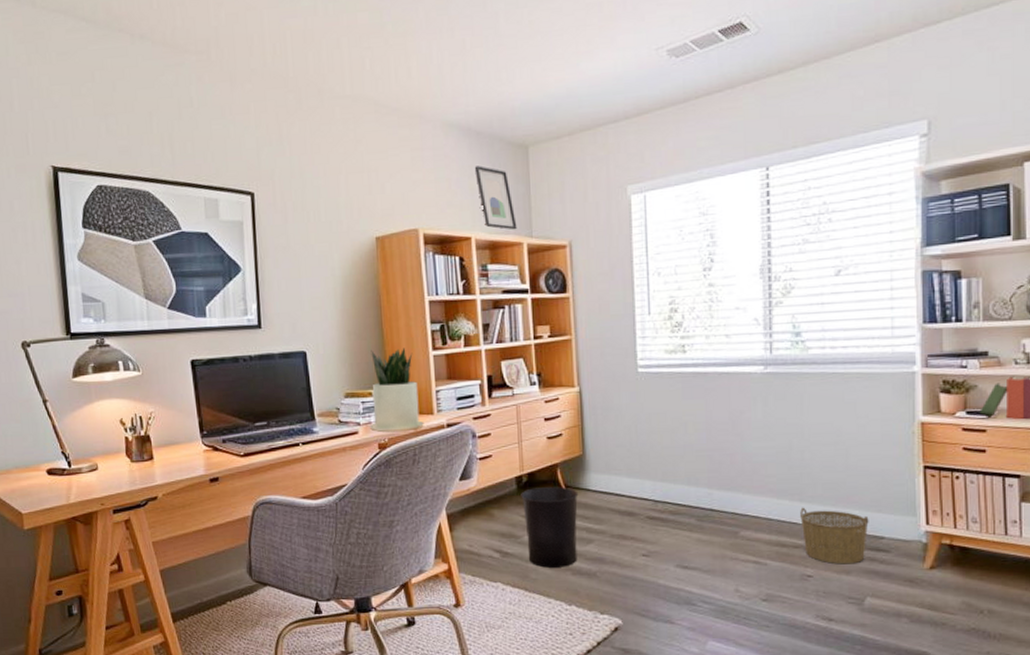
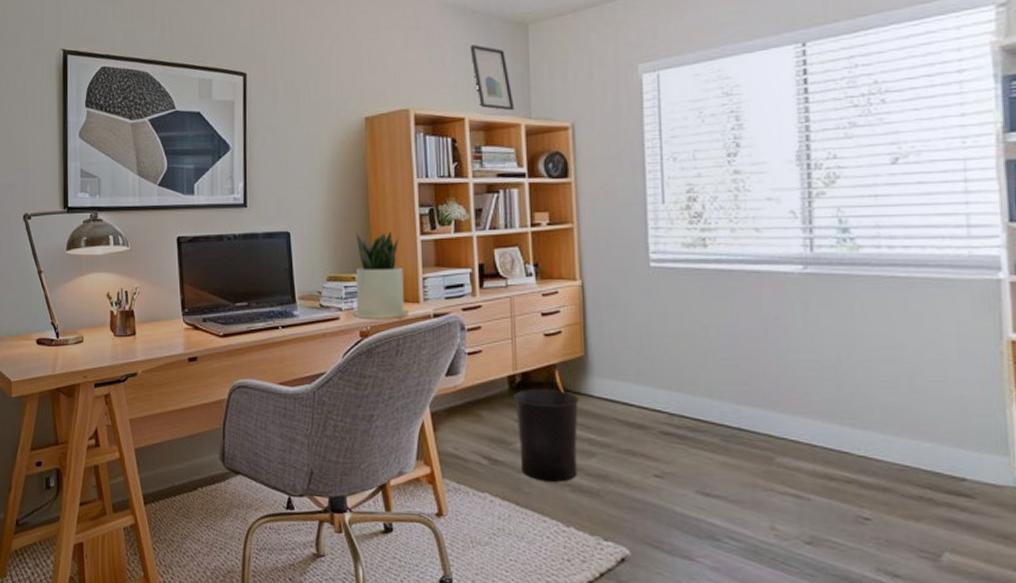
basket: present [800,507,869,565] -> none [853,434,945,509]

